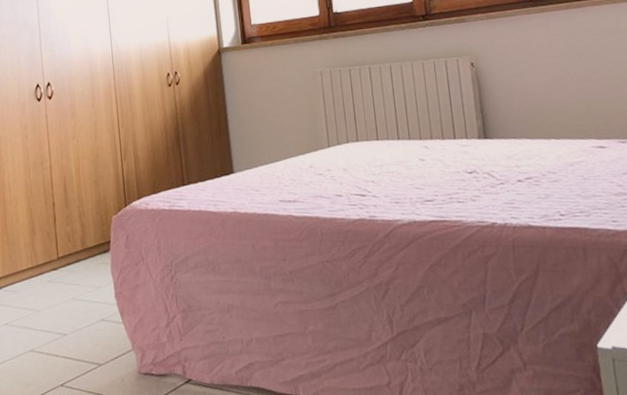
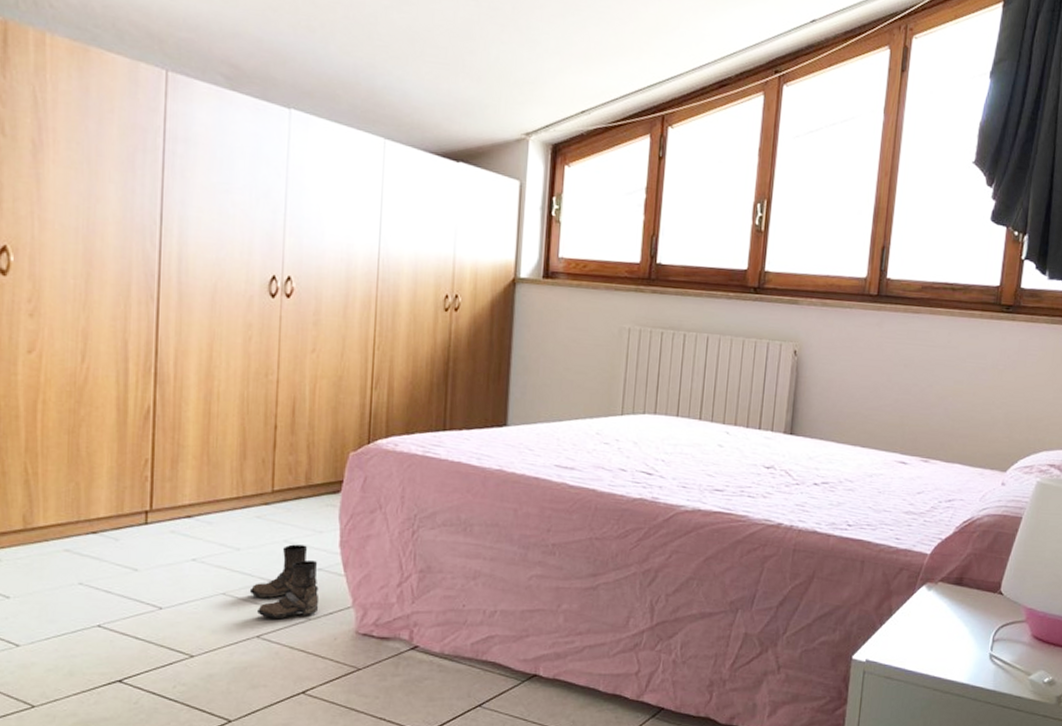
boots: none [50,300,106,368] -> present [249,544,320,619]

